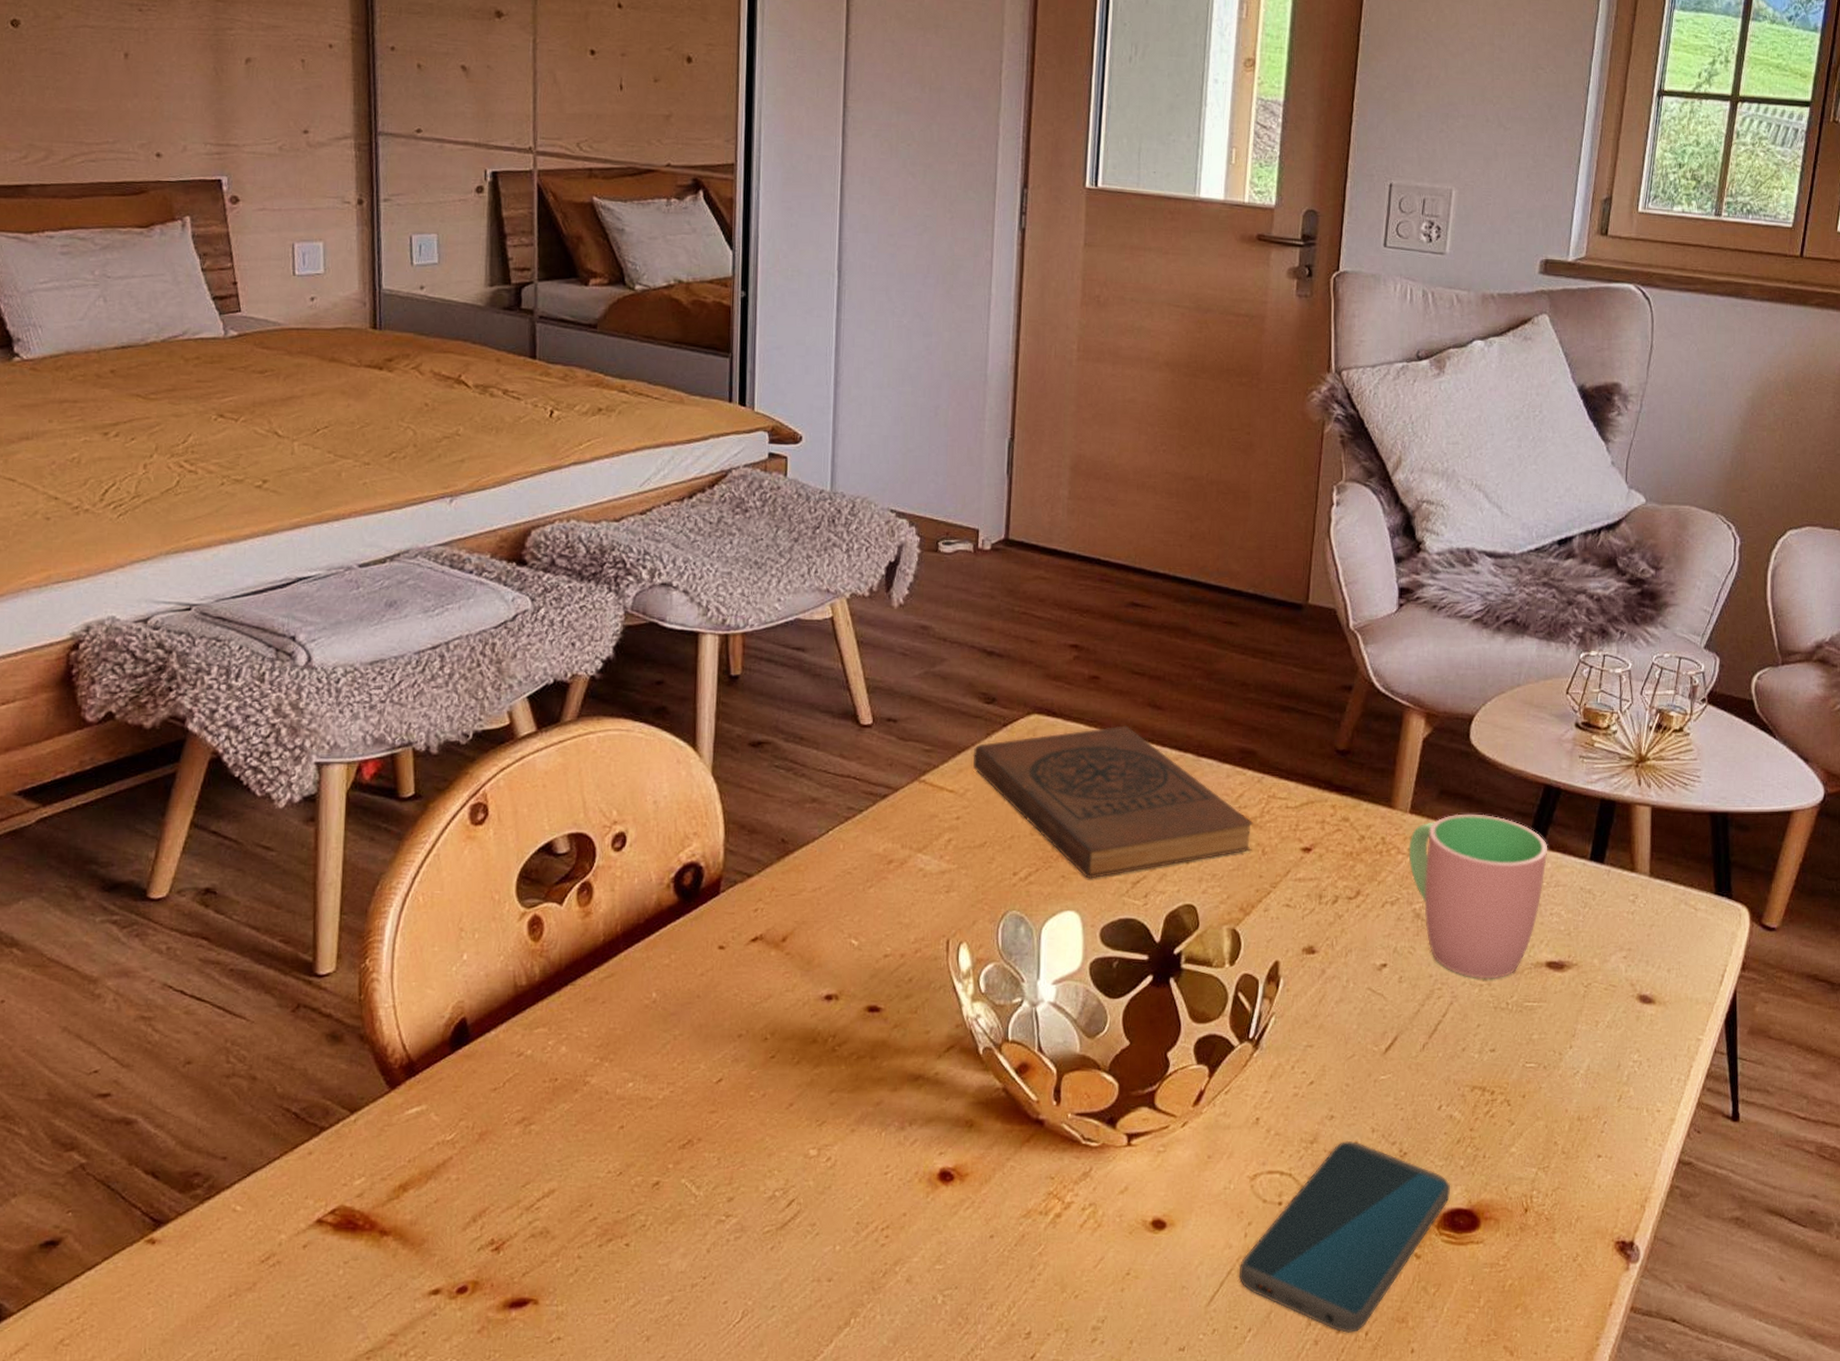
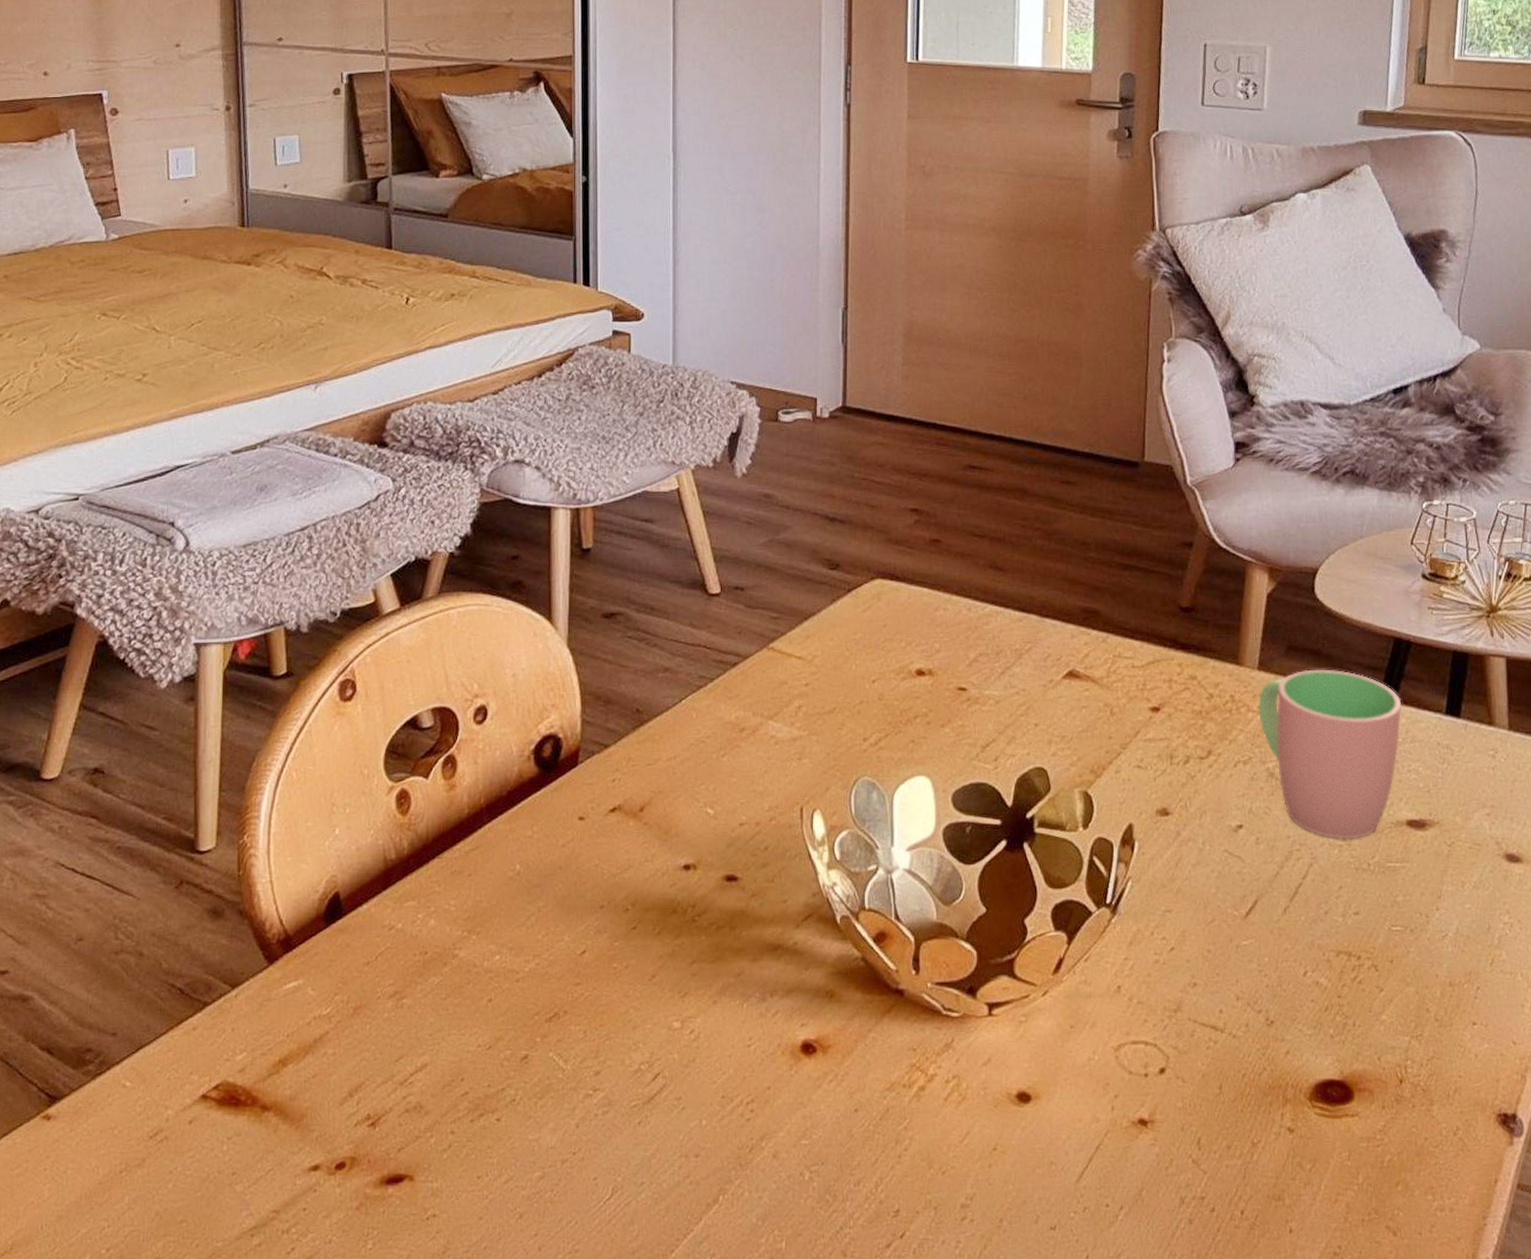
book: present [973,725,1254,879] -> none [819,588,1101,743]
smartphone: present [1238,1141,1451,1333] -> none [1107,1010,1322,1211]

